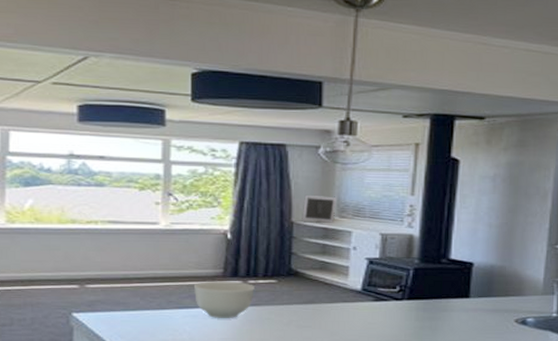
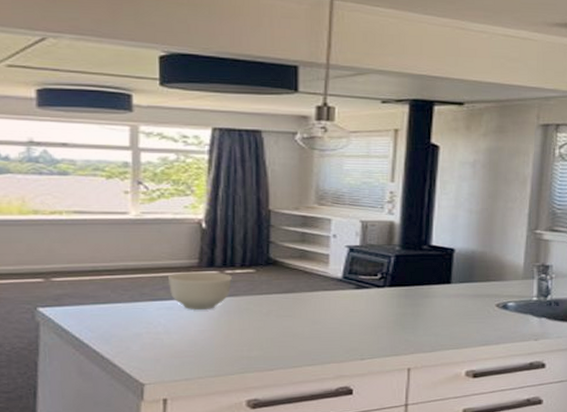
picture frame: present [302,194,336,223] -> none [279,182,315,211]

